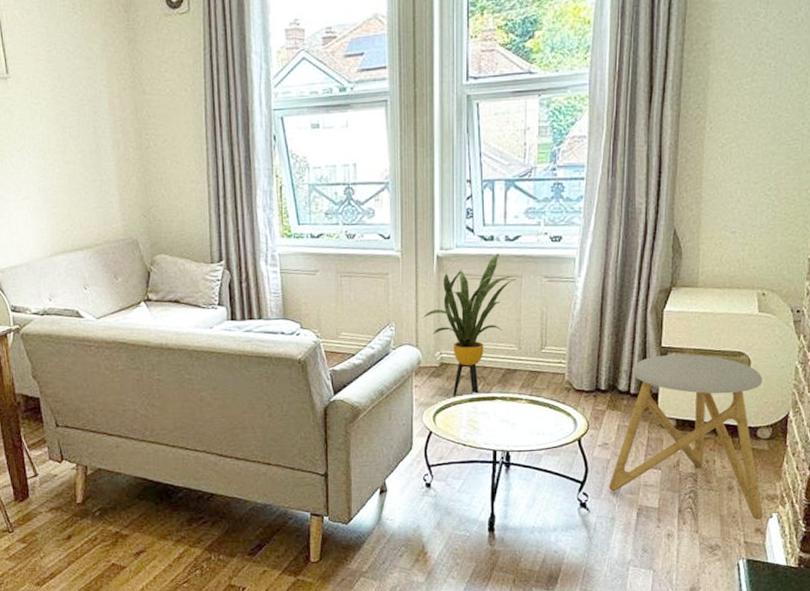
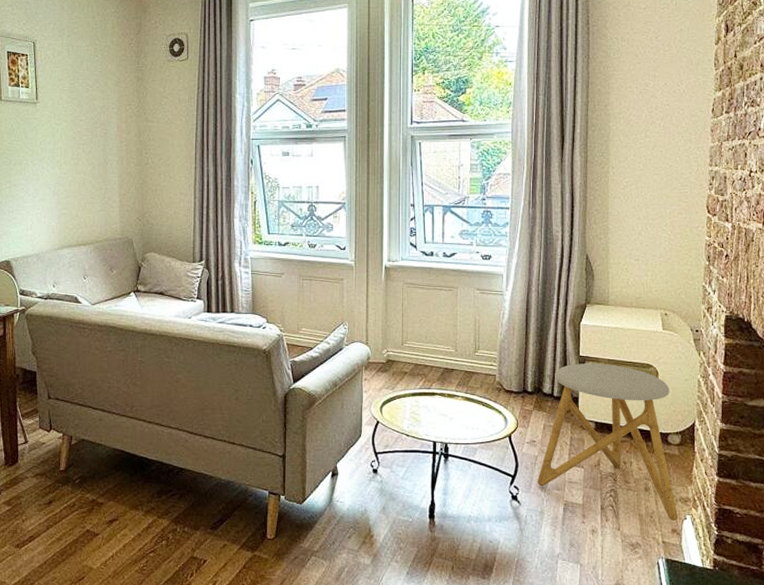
house plant: present [422,253,515,396] -> none [372,267,452,390]

